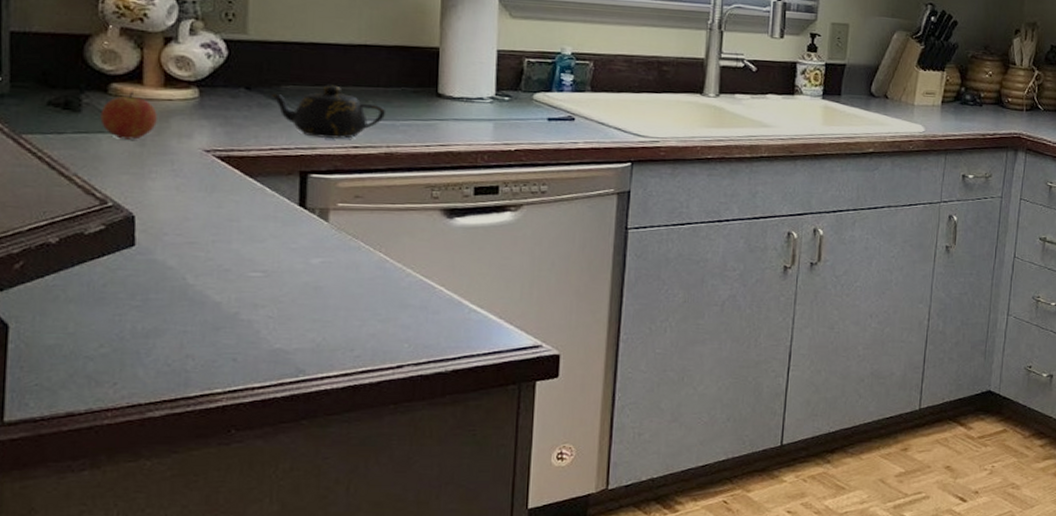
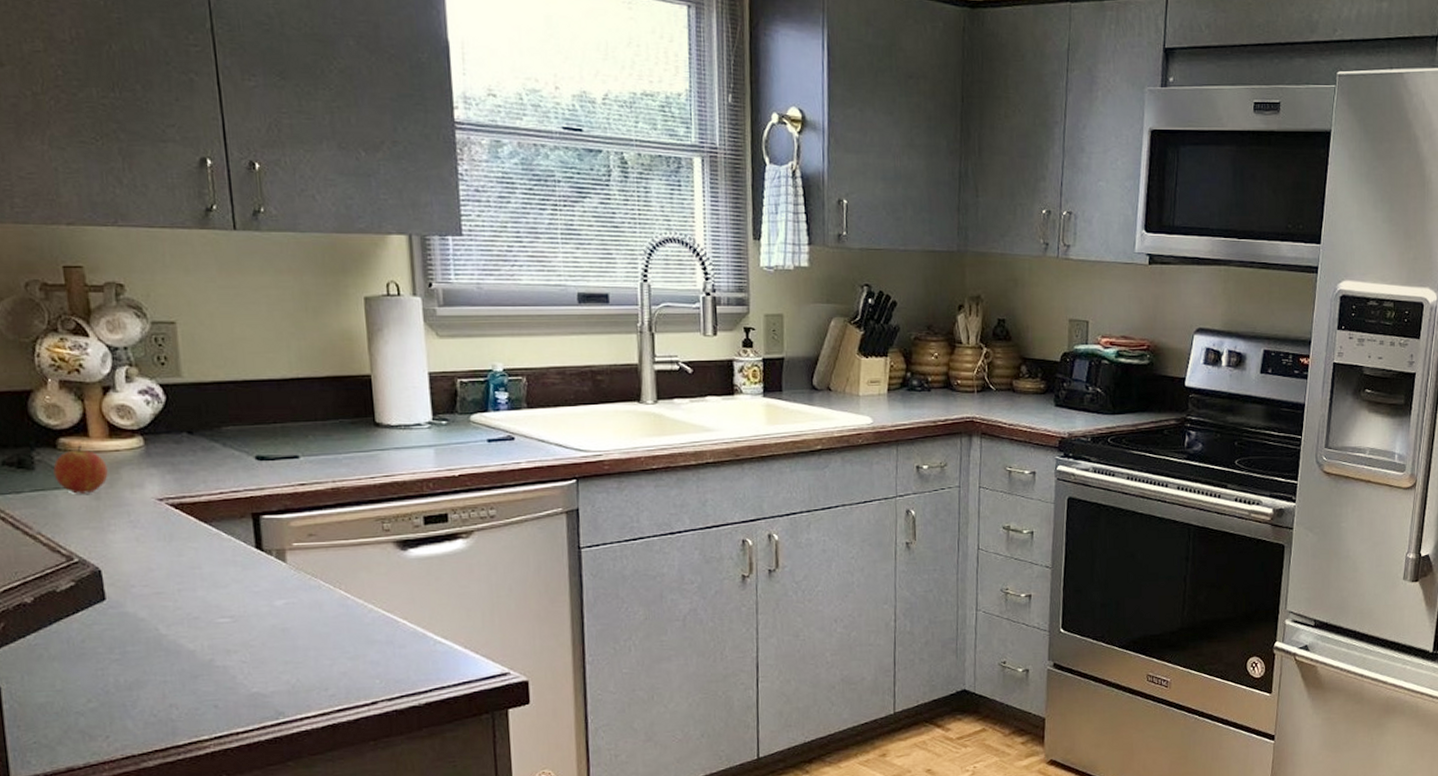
teapot: present [267,85,387,139] -> none [209,422,328,478]

